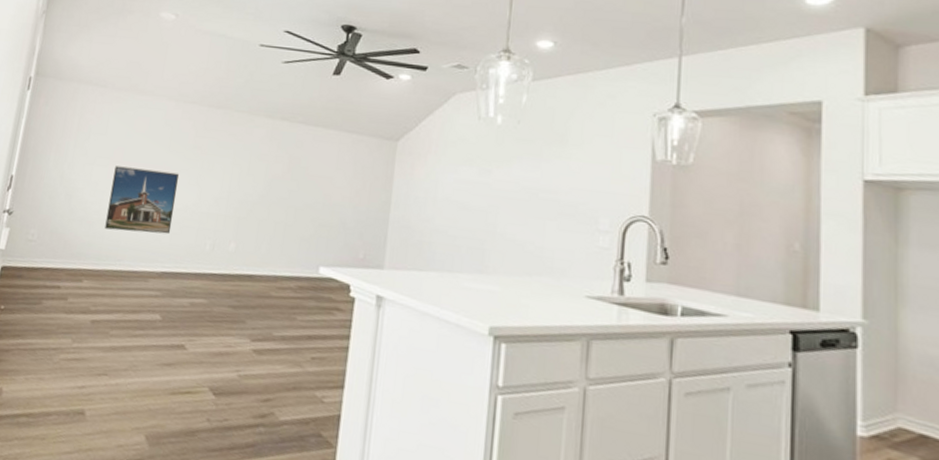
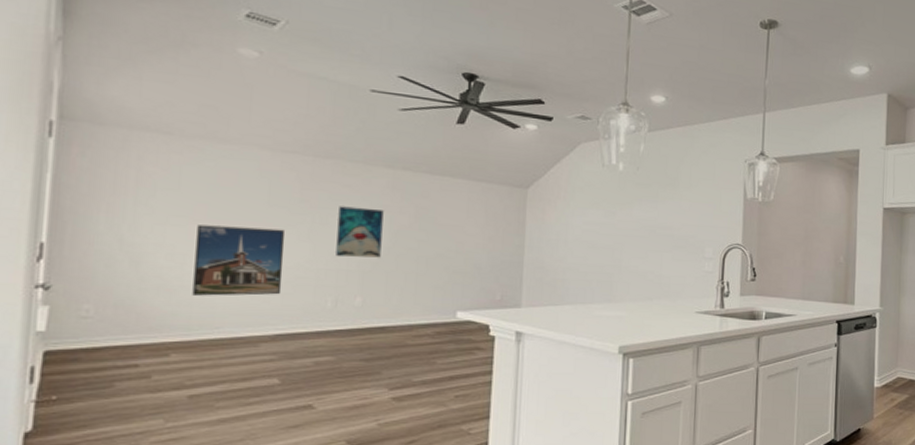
wall art: none [217,153,261,205] -> present [336,206,384,258]

